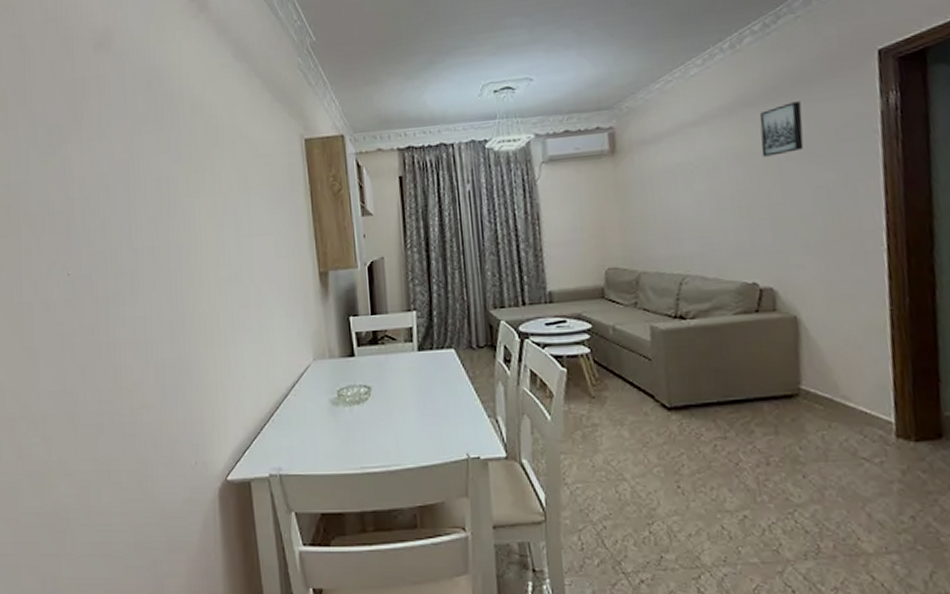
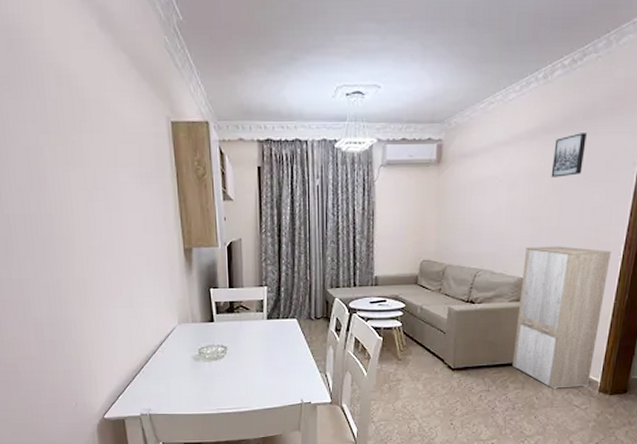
cabinet: none [745,238,879,435] -> present [512,246,611,390]

